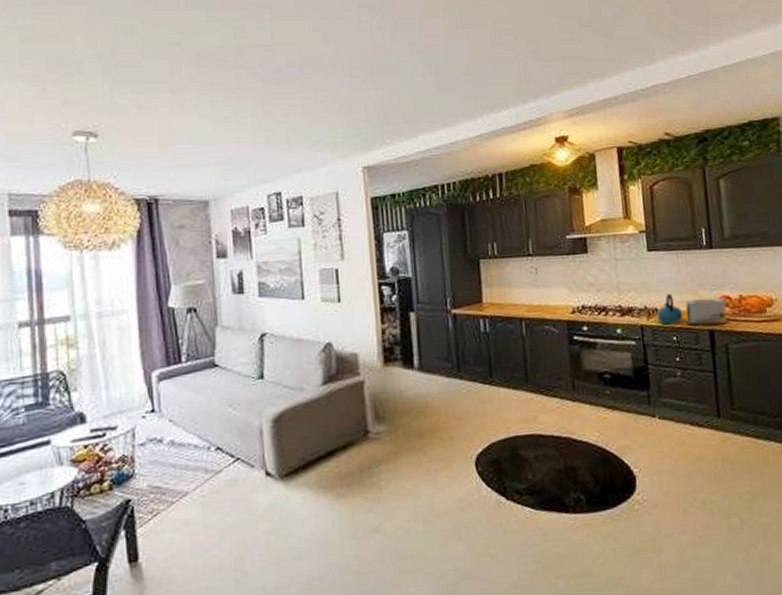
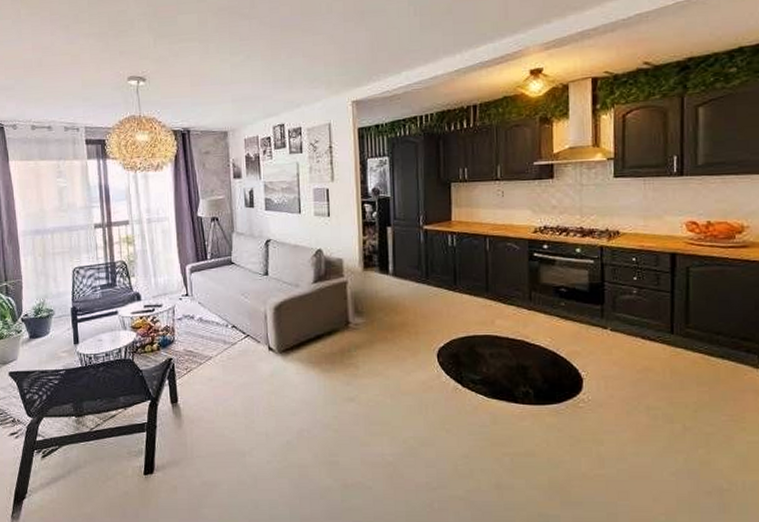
kettle: present [656,293,684,325] -> none [617,217,645,247]
toaster: present [685,298,729,327] -> none [647,223,694,250]

